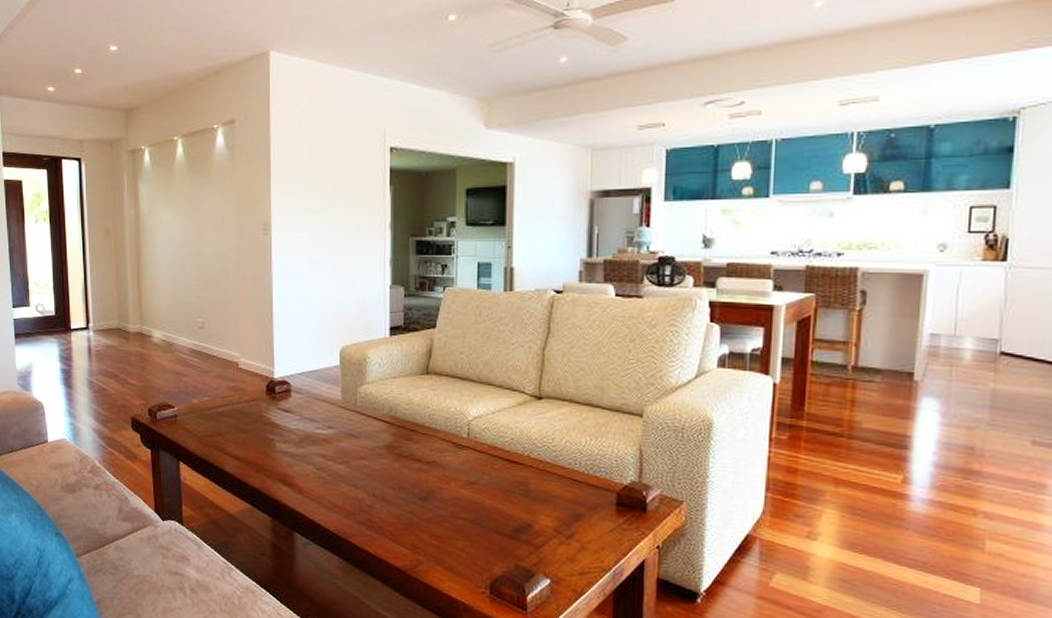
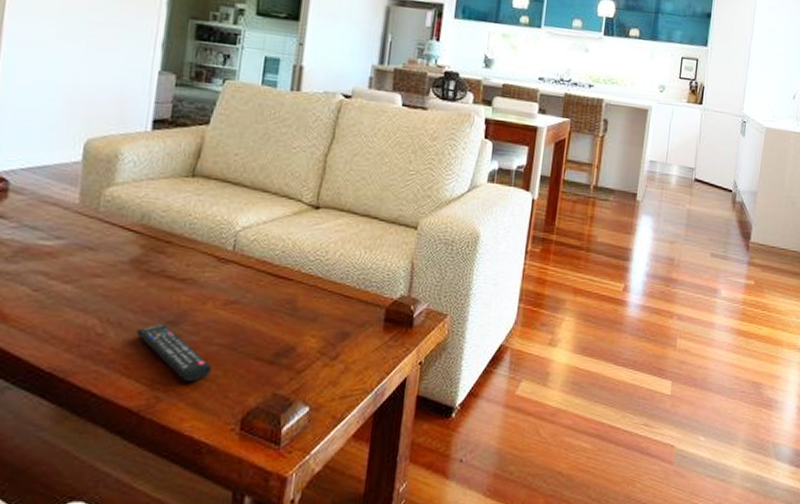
remote control: none [396,499,461,550] -> present [136,323,213,382]

